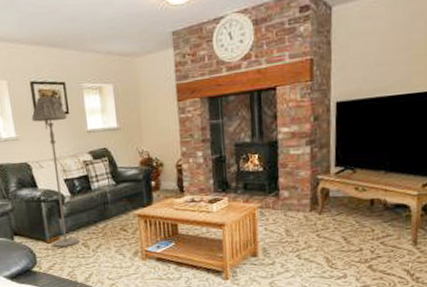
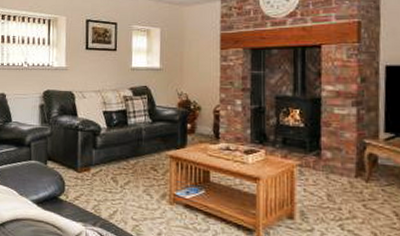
floor lamp: present [31,96,79,248] -> none [82,33,114,179]

